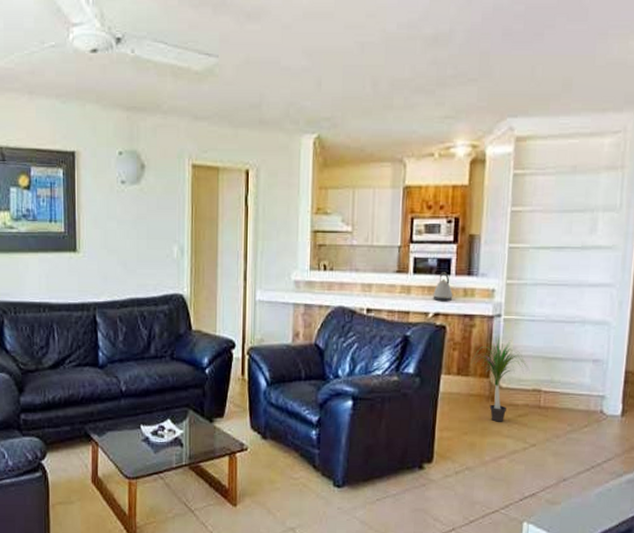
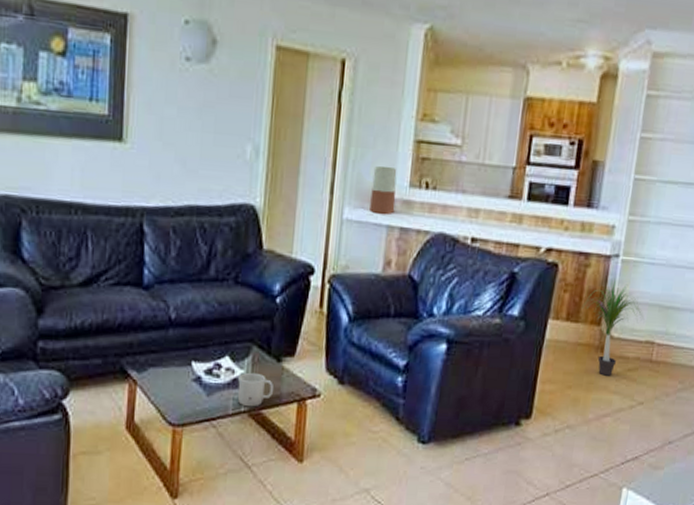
mug: none [179,432,209,461] -> present [237,372,275,407]
vase: none [278,254,299,294] -> present [370,165,397,214]
kettle: present [433,272,453,302] -> none [546,201,570,236]

